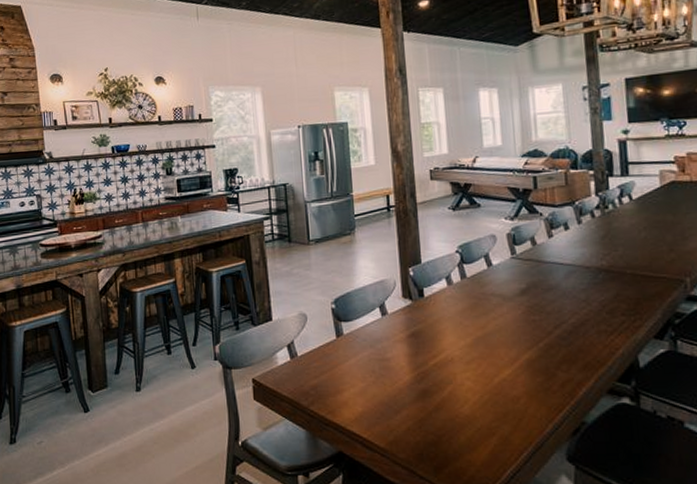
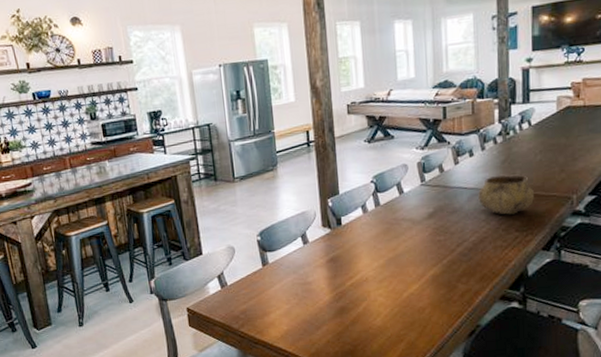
decorative bowl: none [576,252,641,296] -> present [478,175,534,215]

